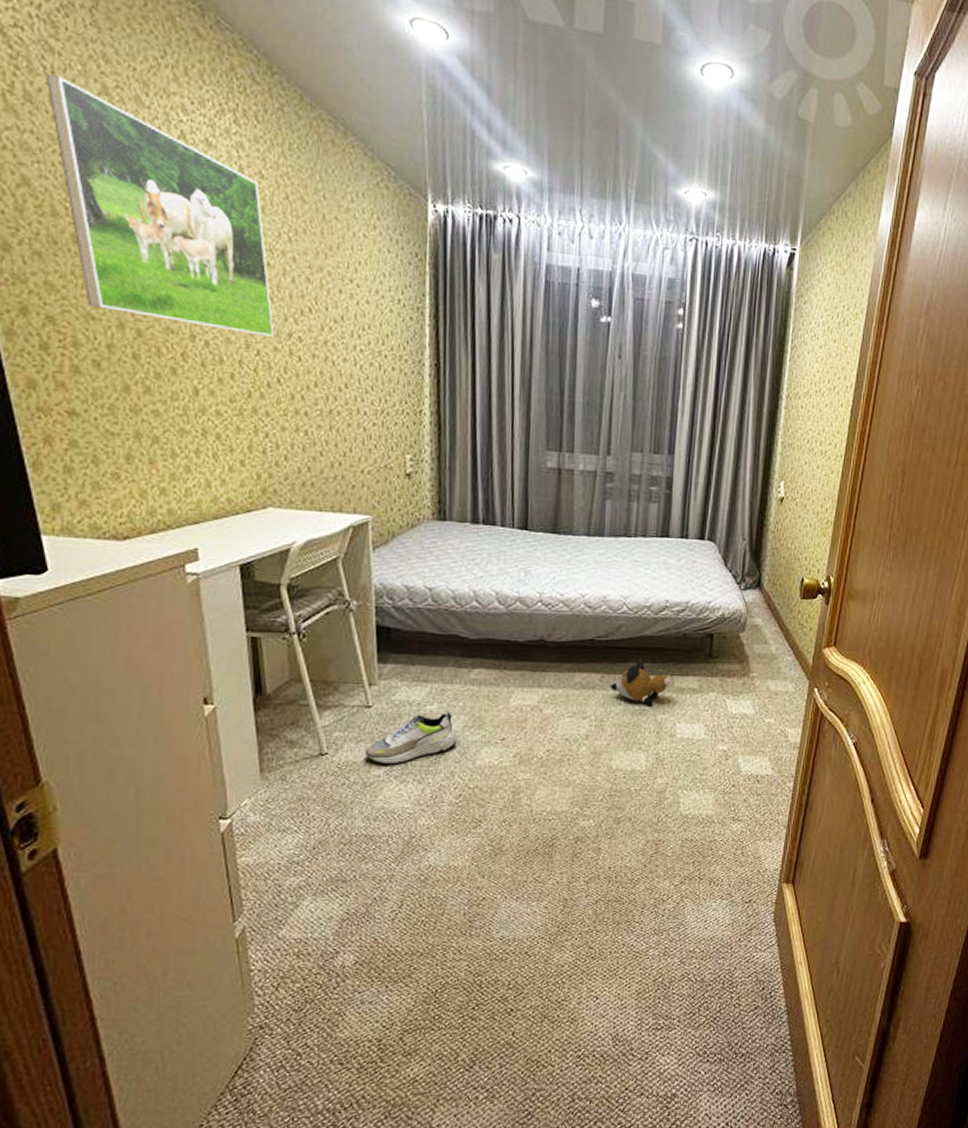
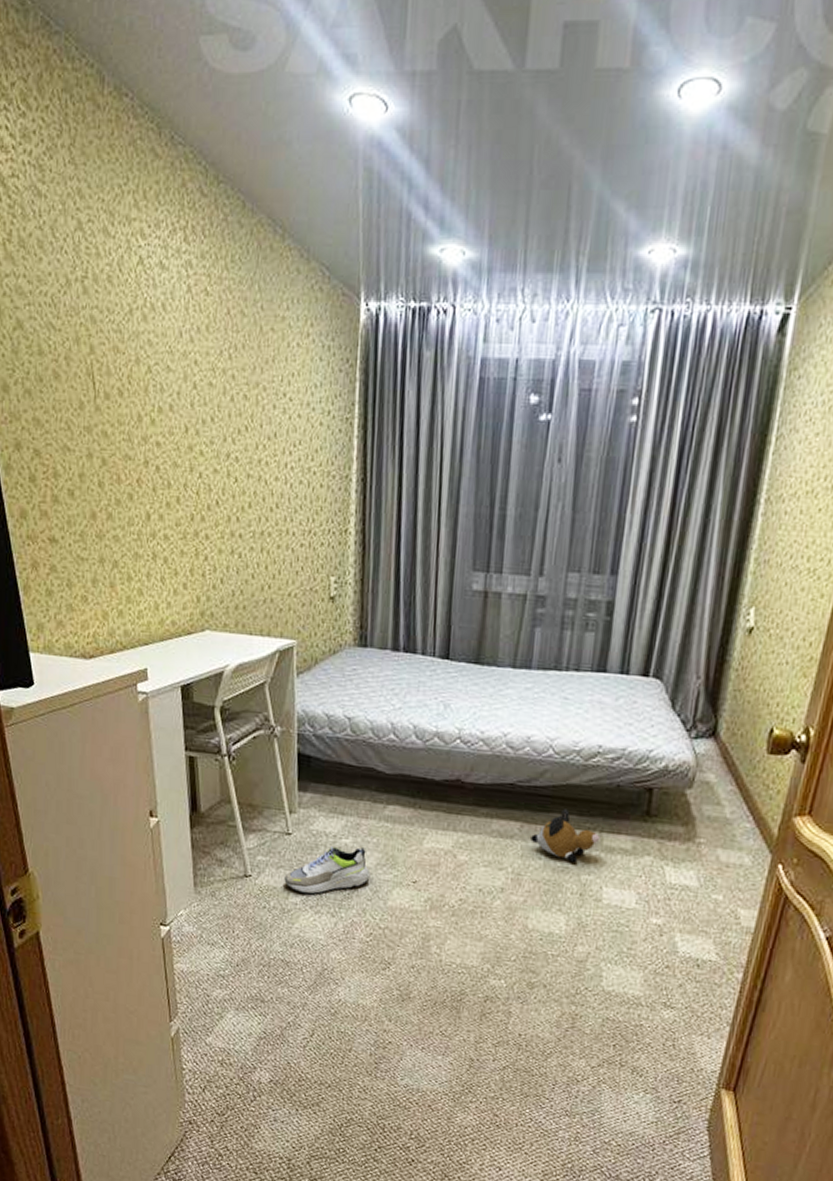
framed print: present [45,74,275,337] -> none [34,218,215,458]

